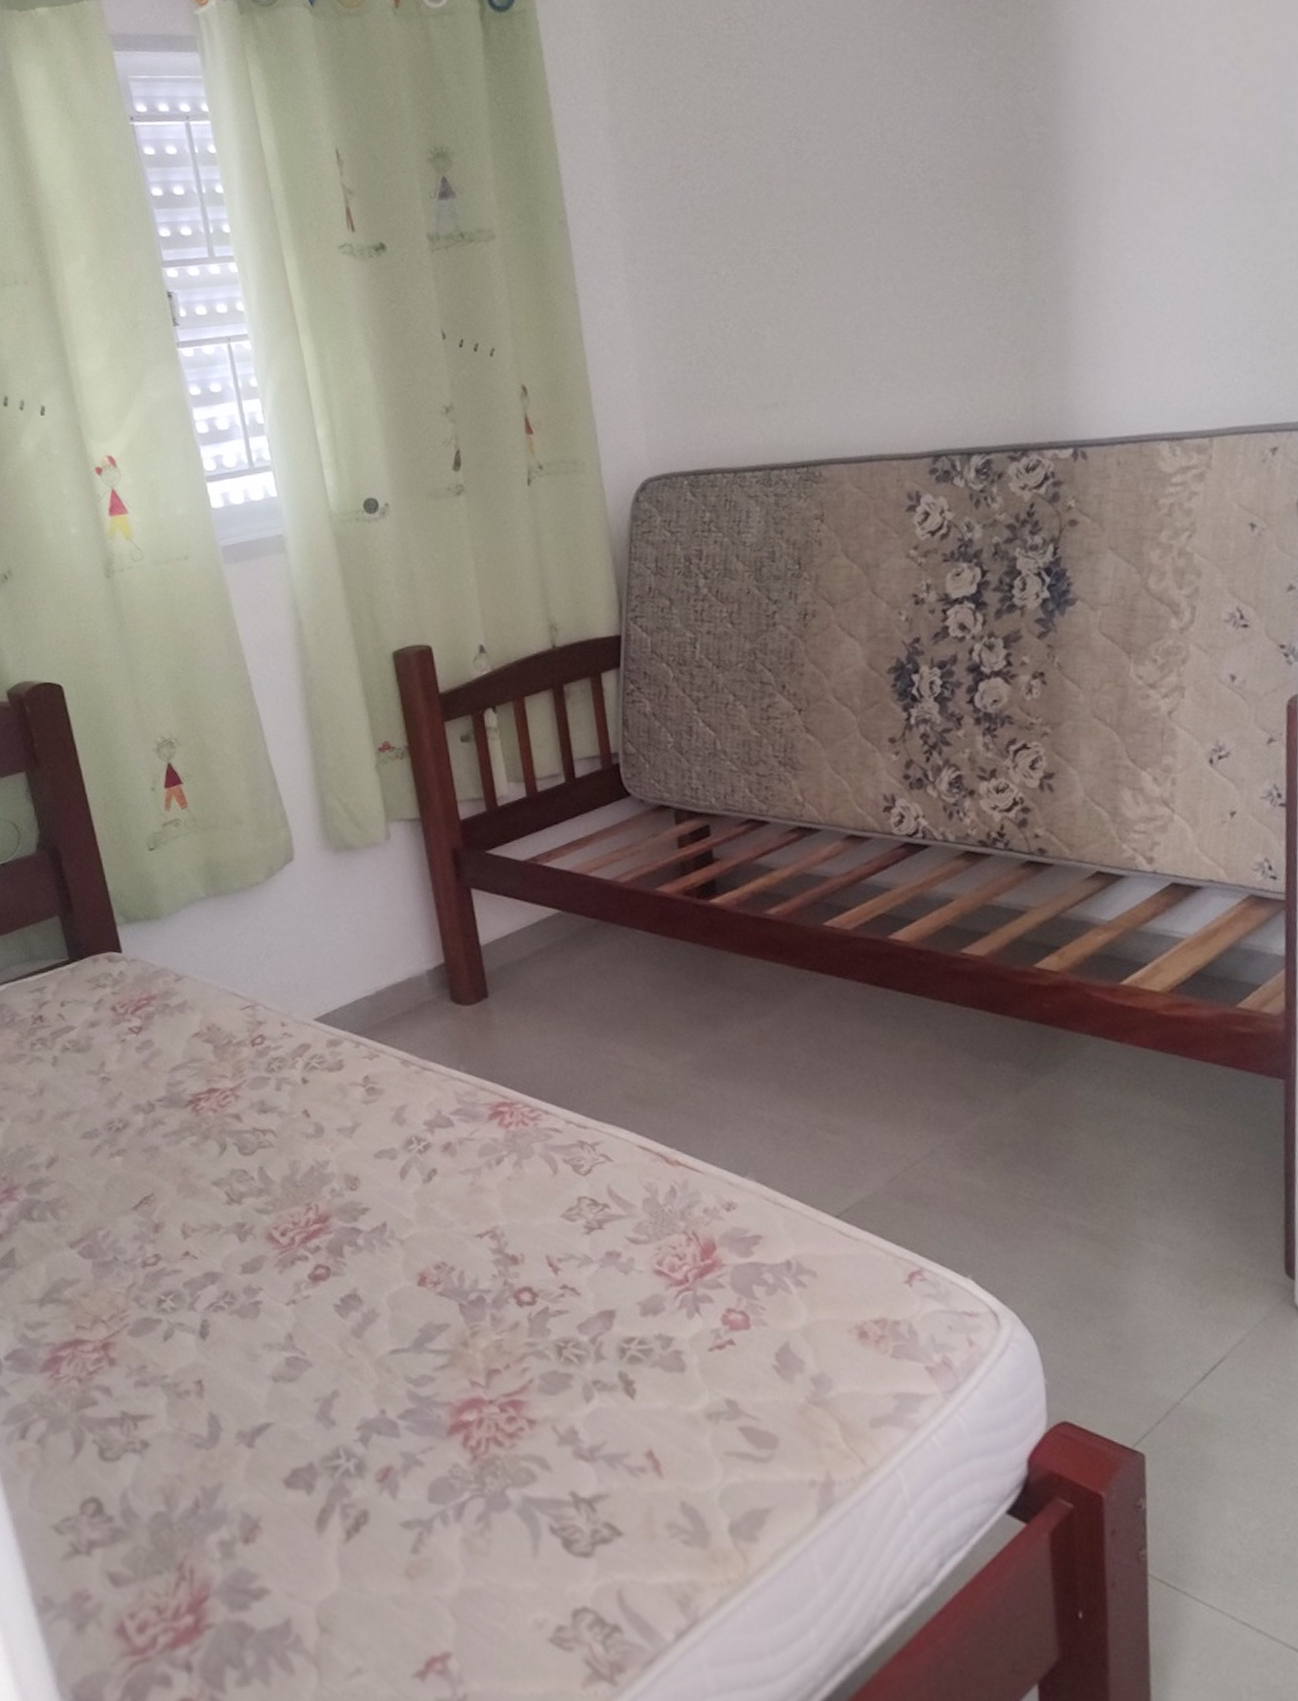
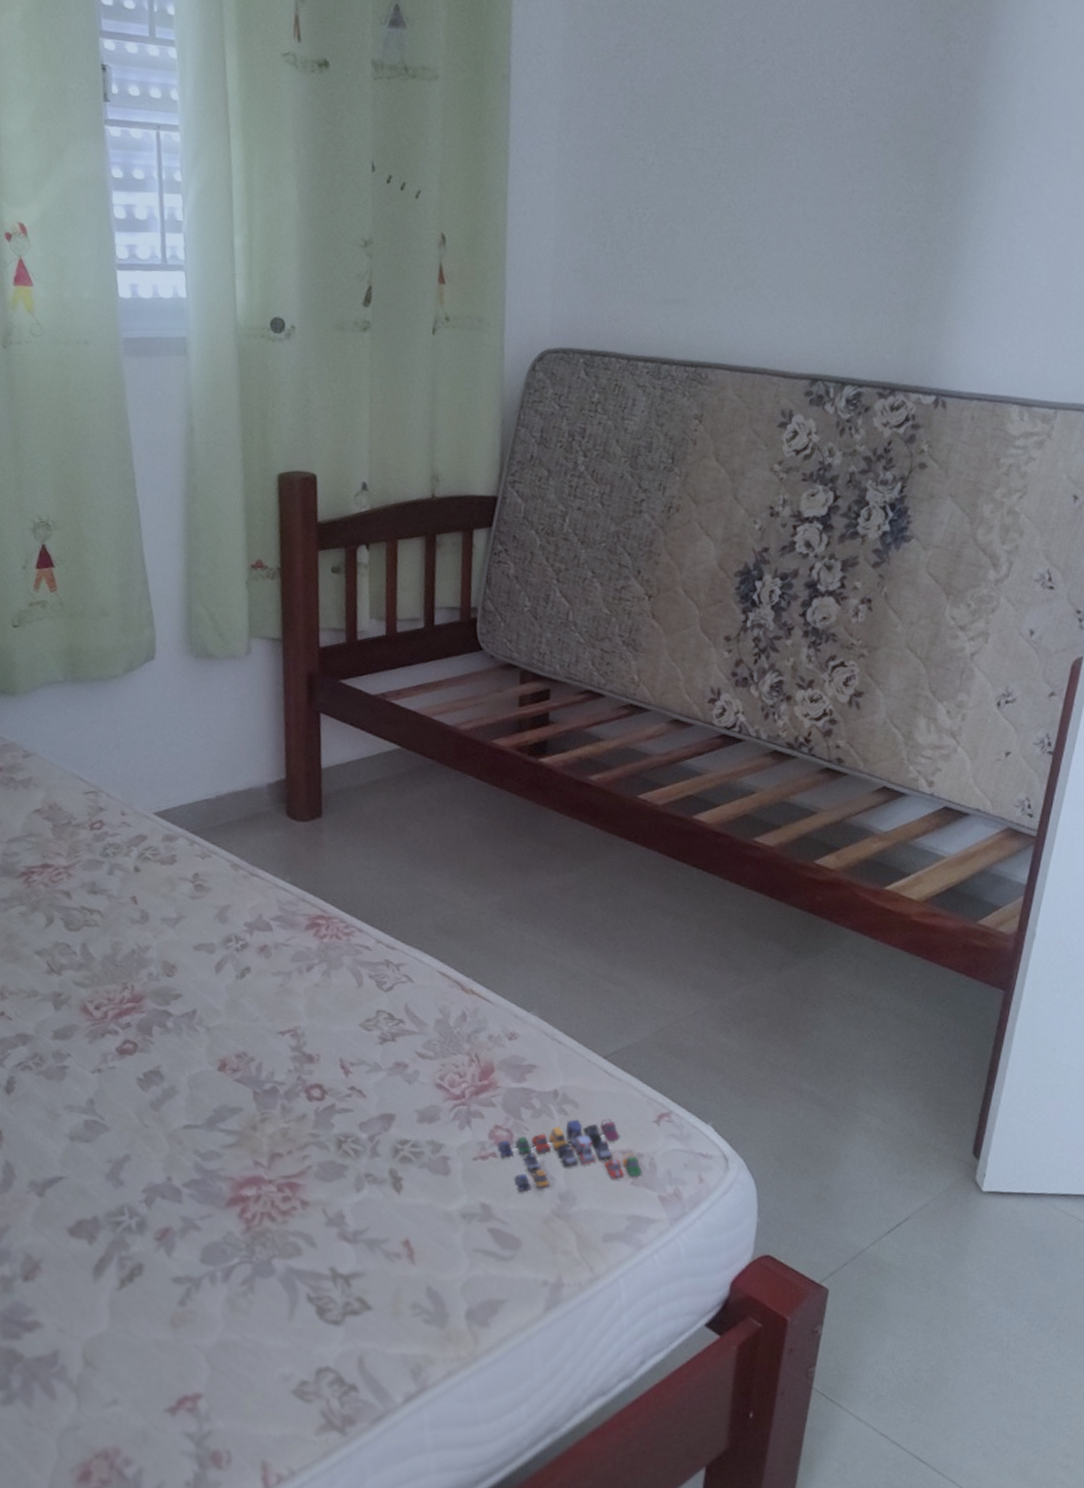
toy car set: none [733,1285,904,1381] -> present [497,1118,644,1192]

